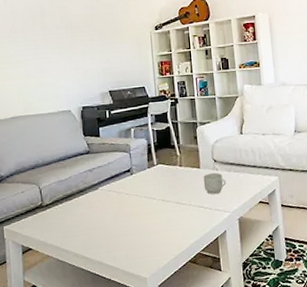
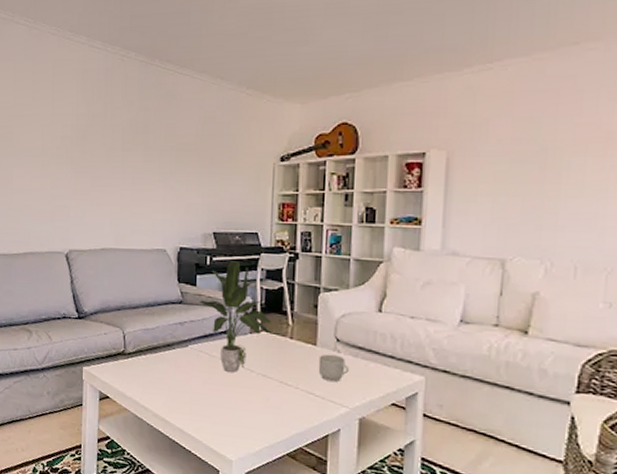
potted plant: none [104,111,167,203] -> present [200,261,274,372]

